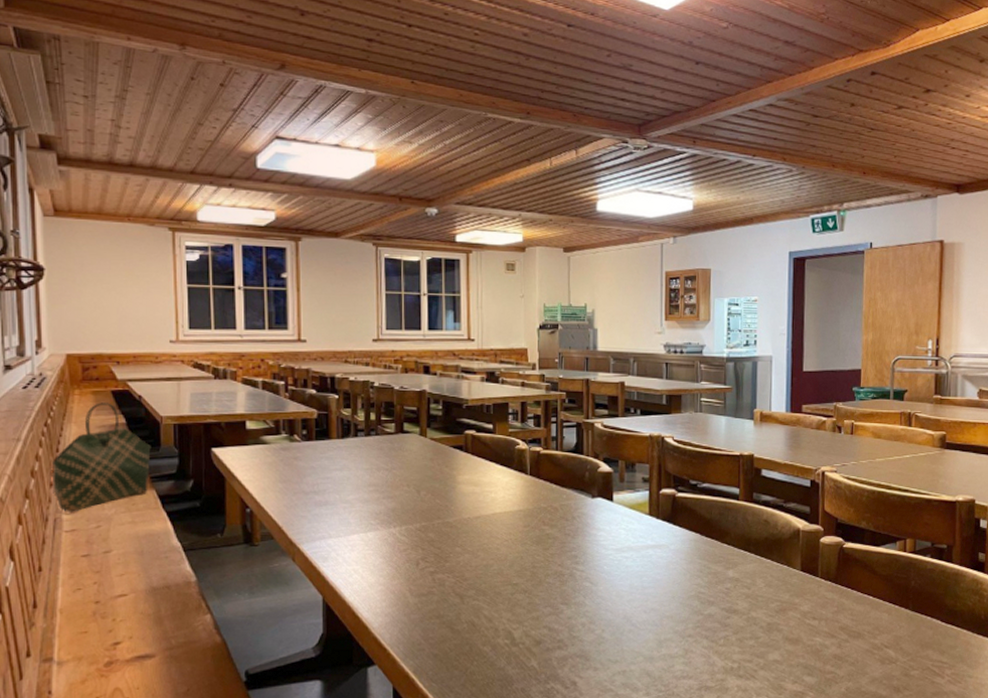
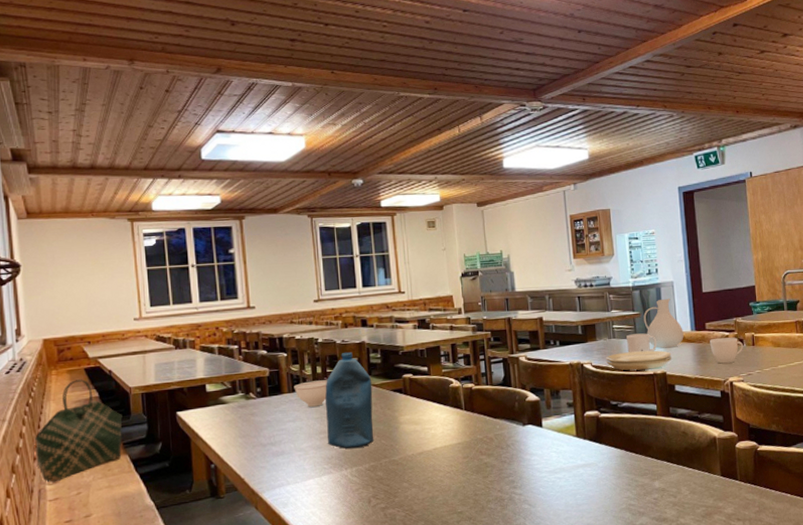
bowl: none [343,428,381,456] -> present [294,380,327,407]
bottle: none [376,401,430,505] -> present [325,352,374,449]
plate: none [690,429,762,450] -> present [606,350,672,371]
mug: none [714,409,748,430] -> present [626,333,657,353]
pitcher: none [735,374,777,428] -> present [643,298,684,349]
cup: none [804,422,841,451] -> present [710,337,744,364]

